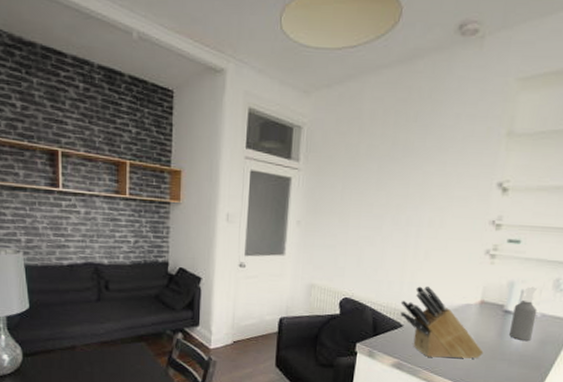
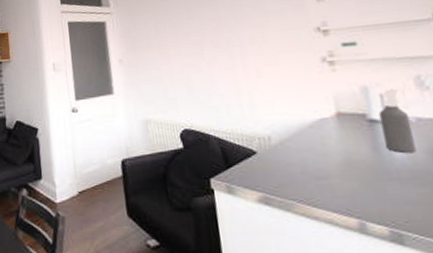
knife block: present [400,285,484,359] -> none [246,104,364,186]

